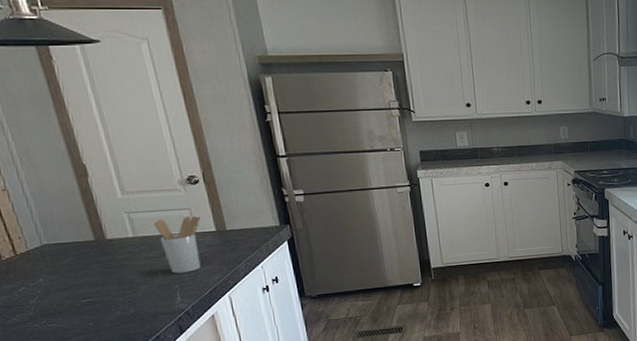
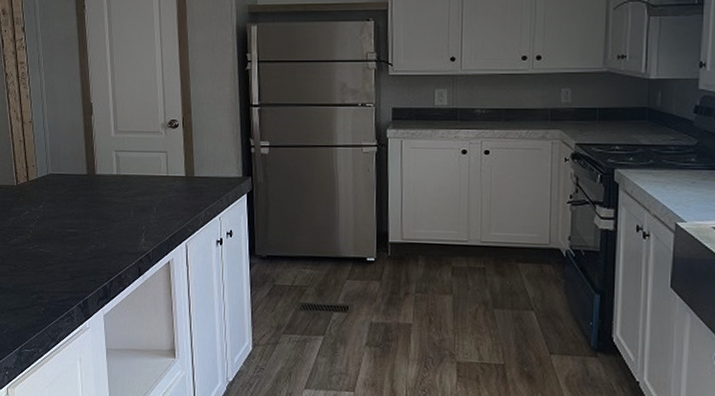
utensil holder: present [154,216,201,274] -> none [135,159,174,215]

